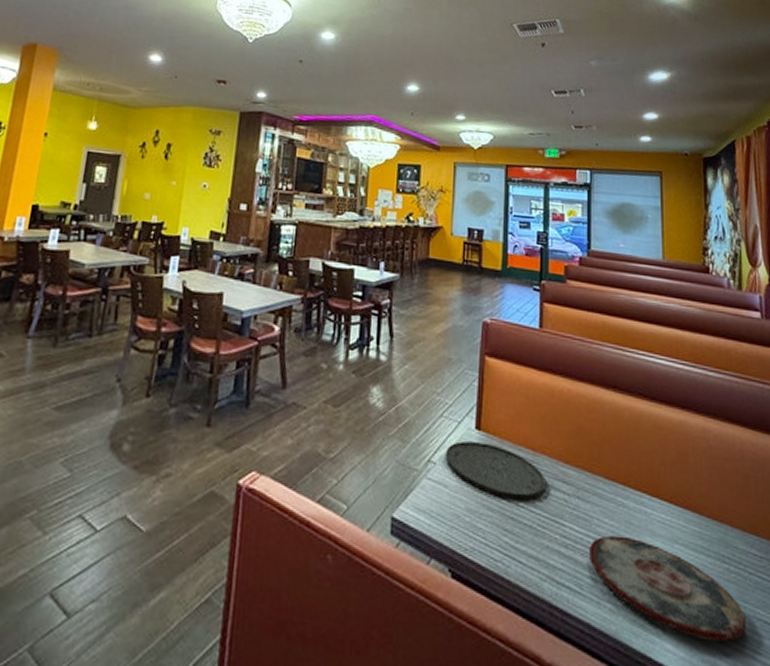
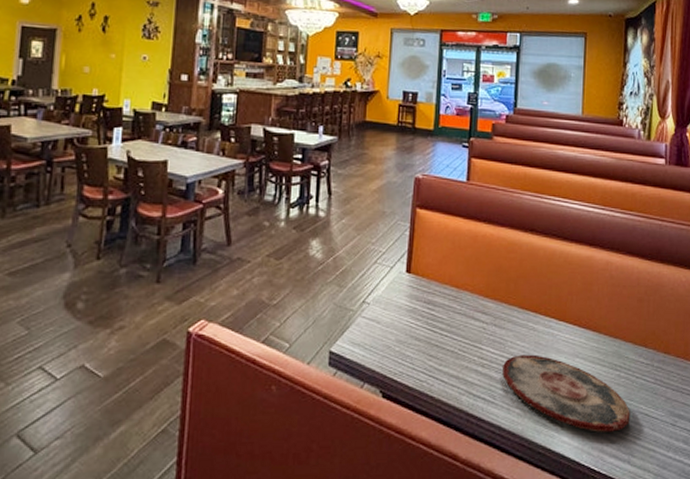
plate: present [445,440,547,500] -> none [378,282,468,330]

